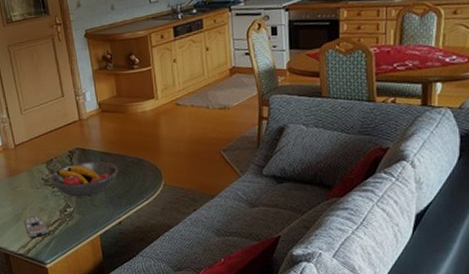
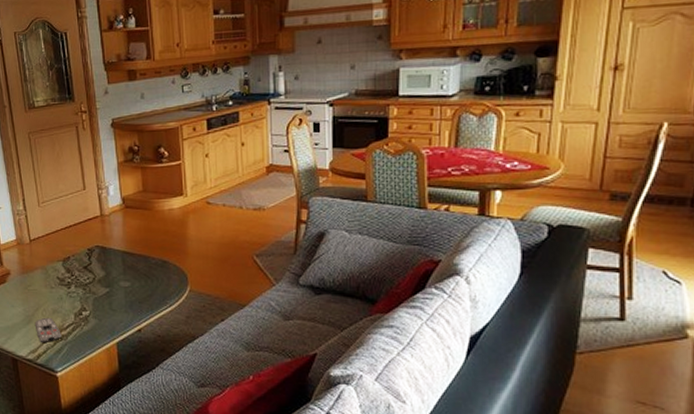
fruit bowl: present [49,160,118,197] -> none [65,260,140,300]

